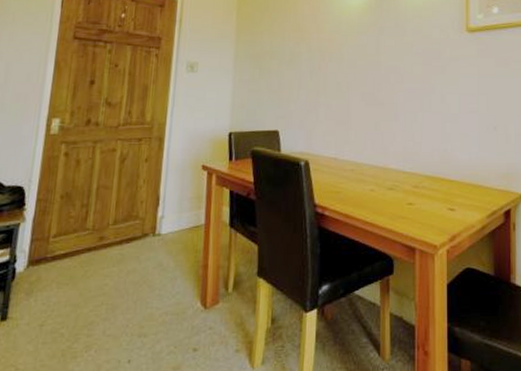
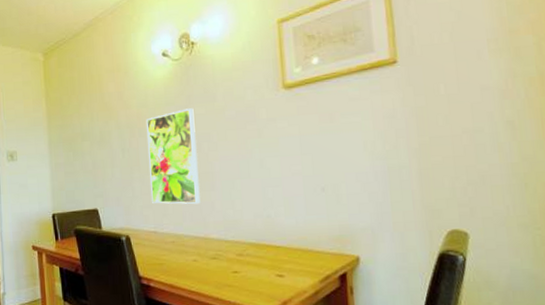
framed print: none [335,39,384,134] -> present [145,108,200,205]

